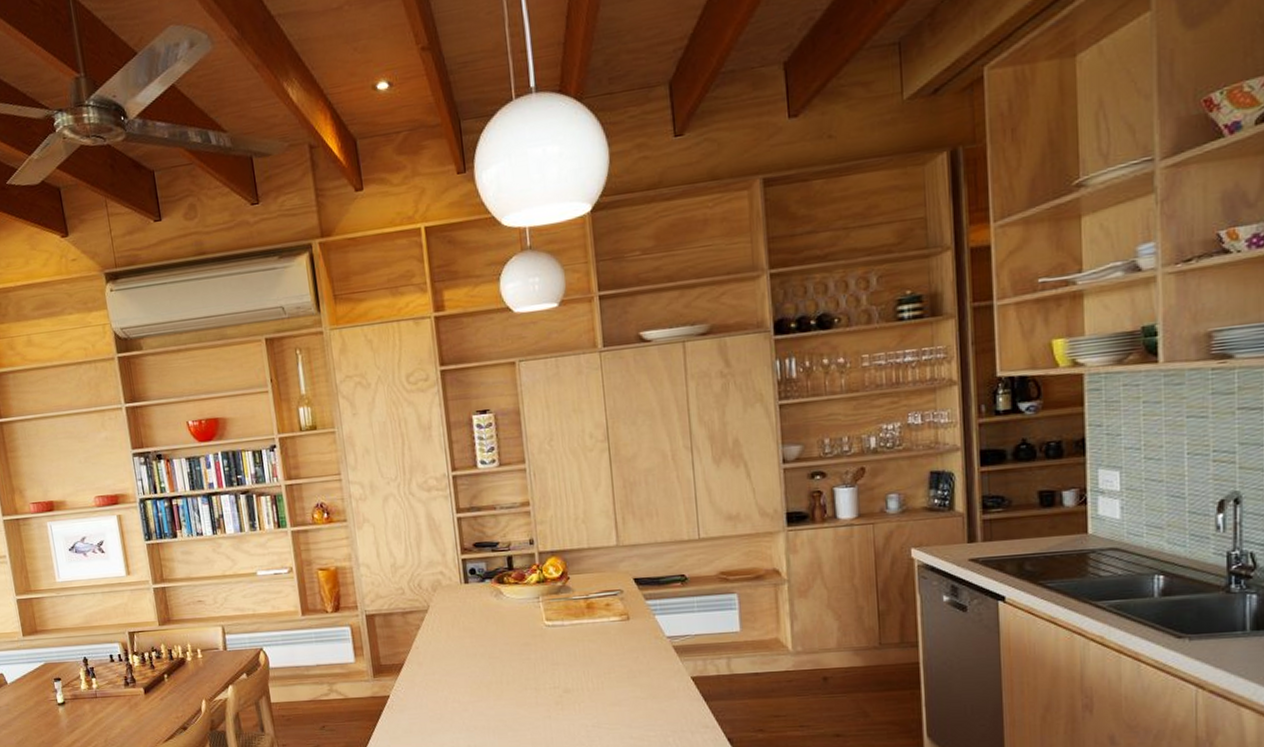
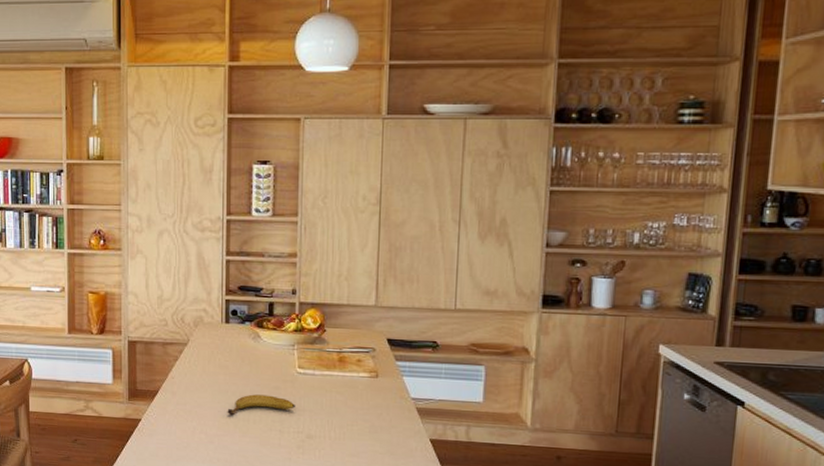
fruit: none [478,653,548,680] -> present [227,394,295,416]

